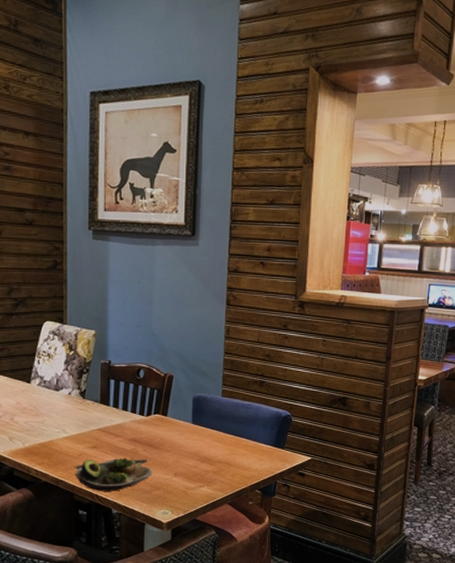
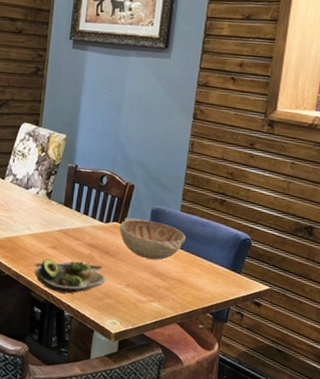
decorative bowl: none [162,407,229,446] -> present [120,218,186,260]

